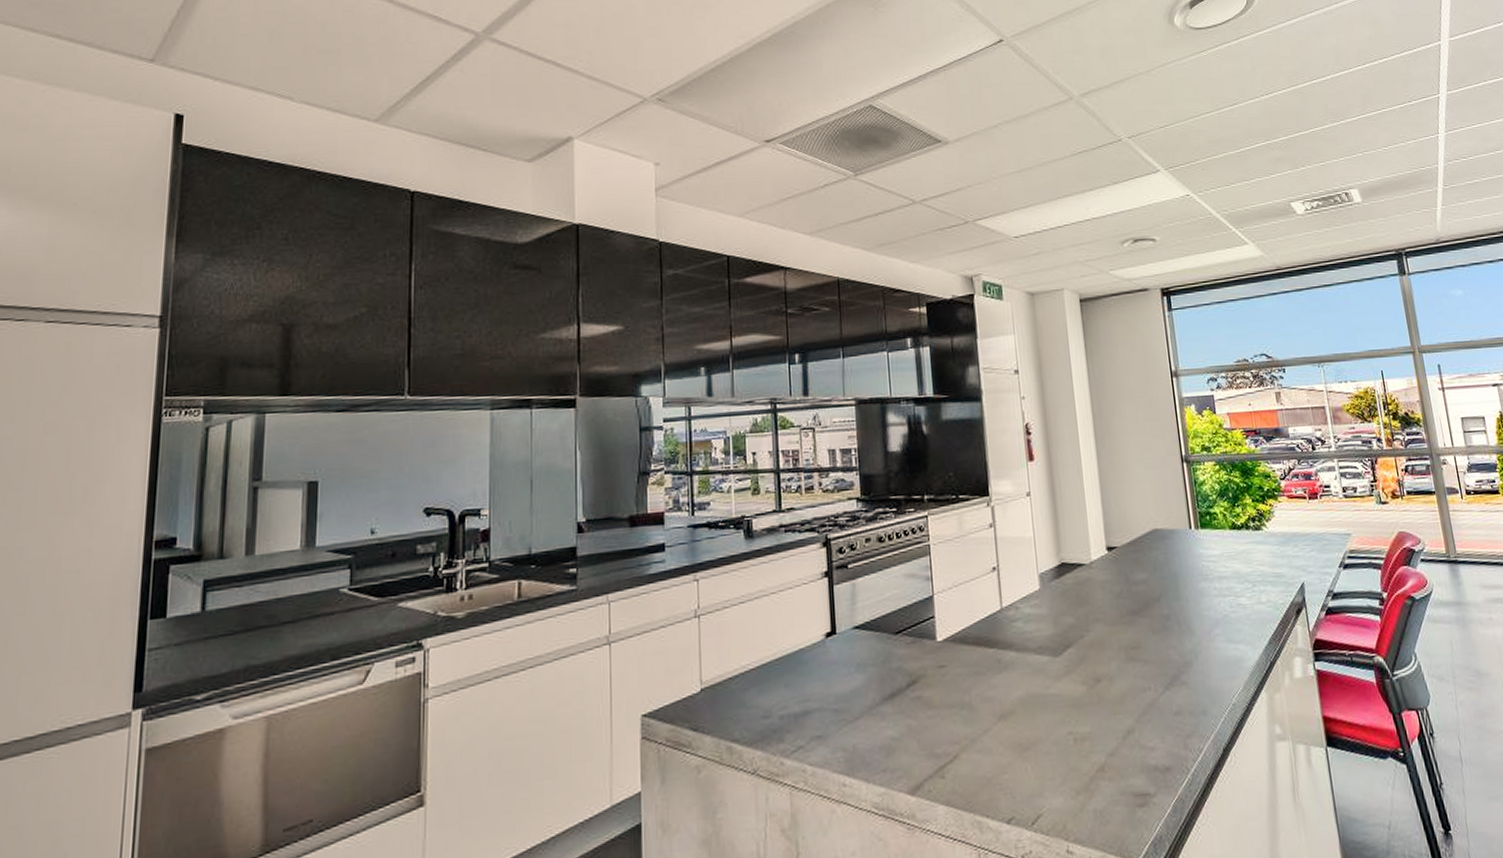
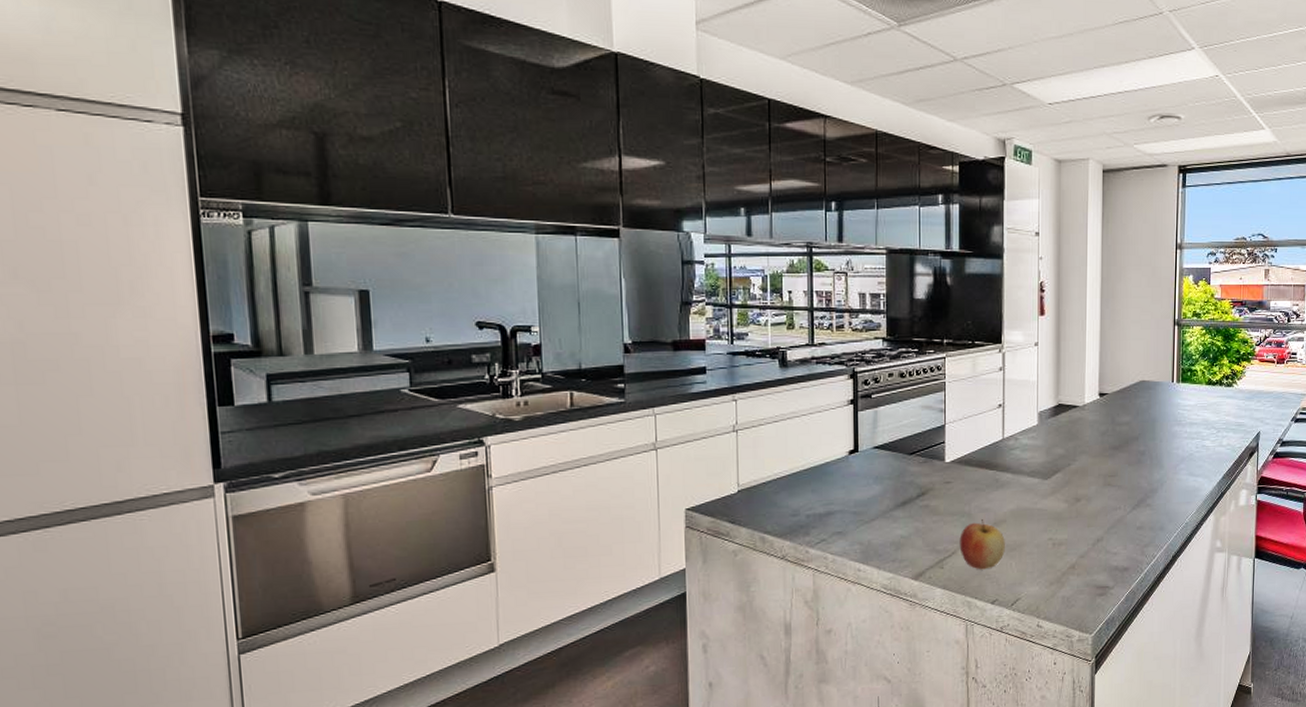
apple: none [961,711,1017,778] -> present [959,519,1005,570]

